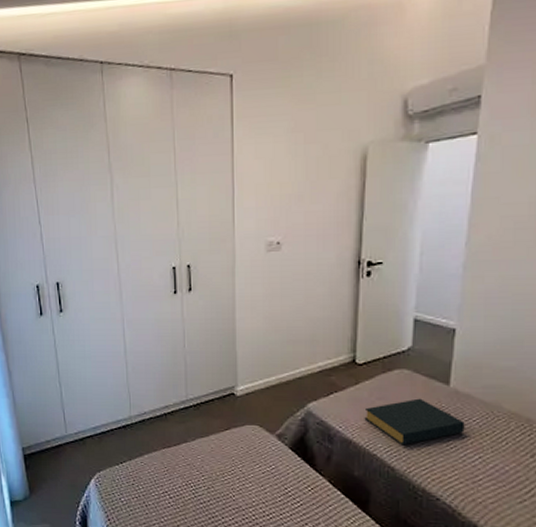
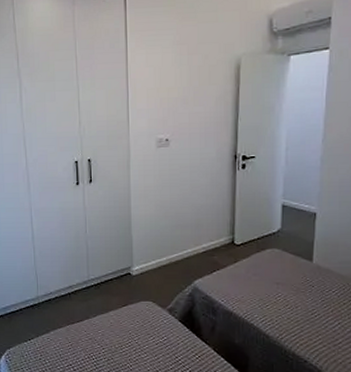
hardback book: present [364,398,465,446] -> none [242,273,326,315]

